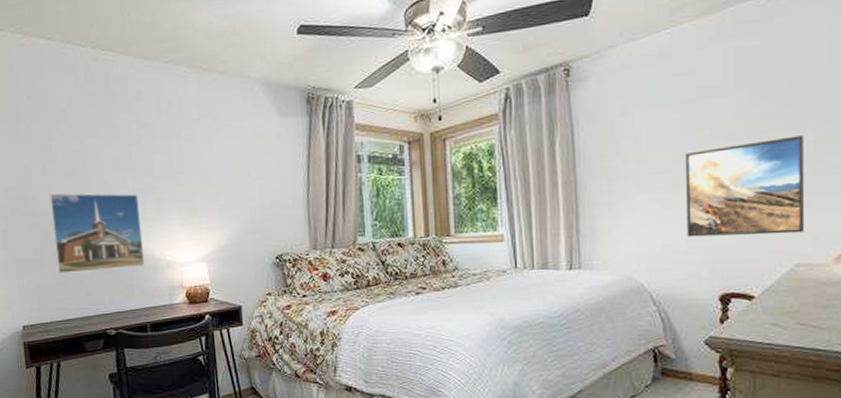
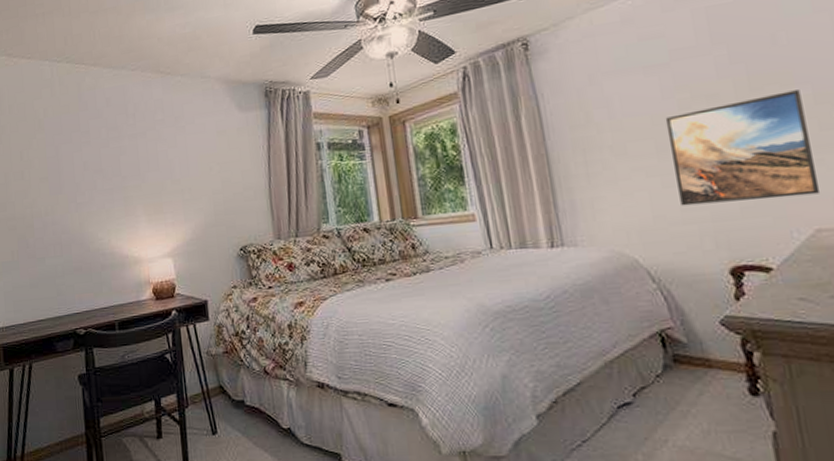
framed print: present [49,193,145,273] -> none [25,194,114,275]

